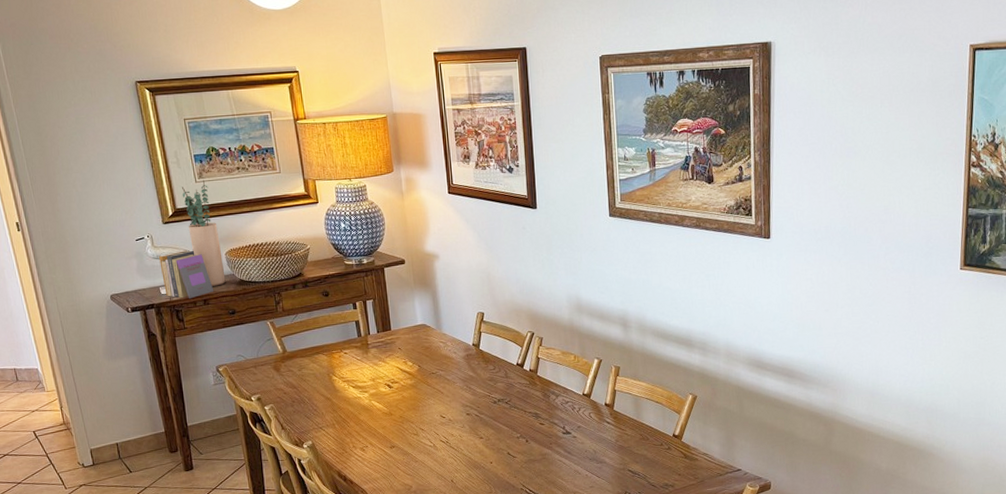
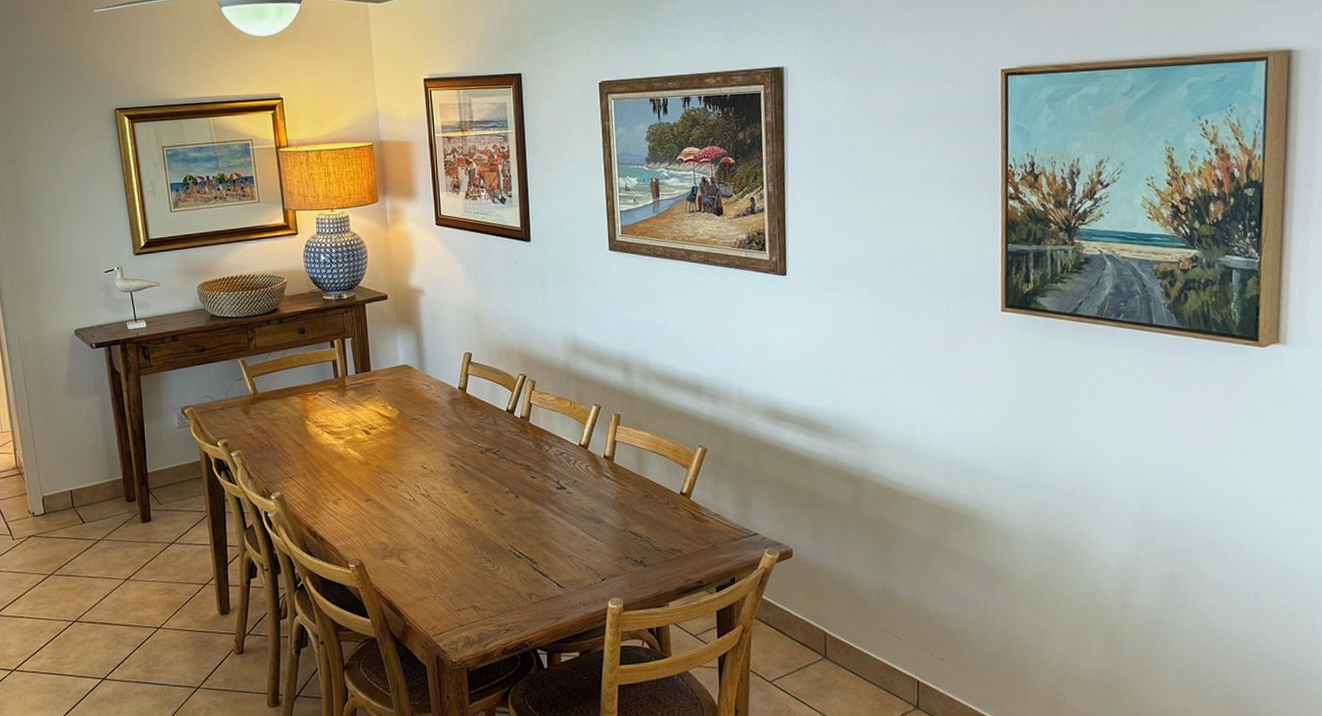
books: present [159,249,214,299] -> none [128,282,184,335]
vase: present [181,179,226,286] -> none [155,209,197,322]

